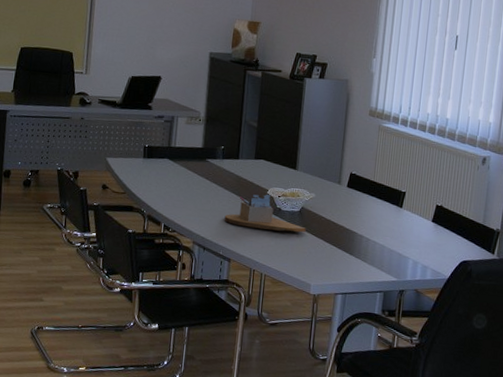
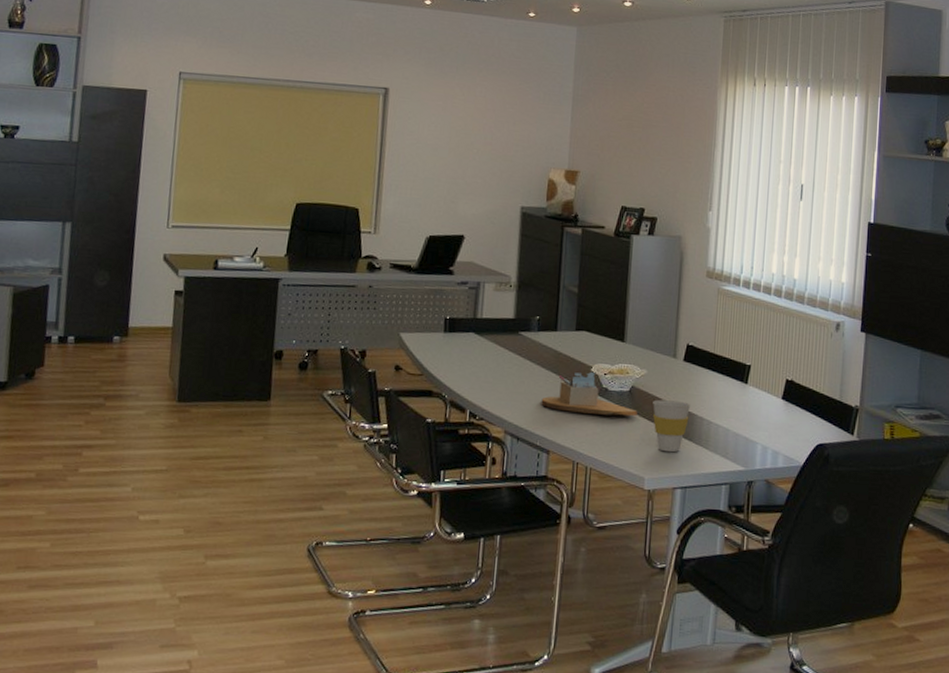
cup: none [319,219,353,264] -> present [653,399,691,453]

